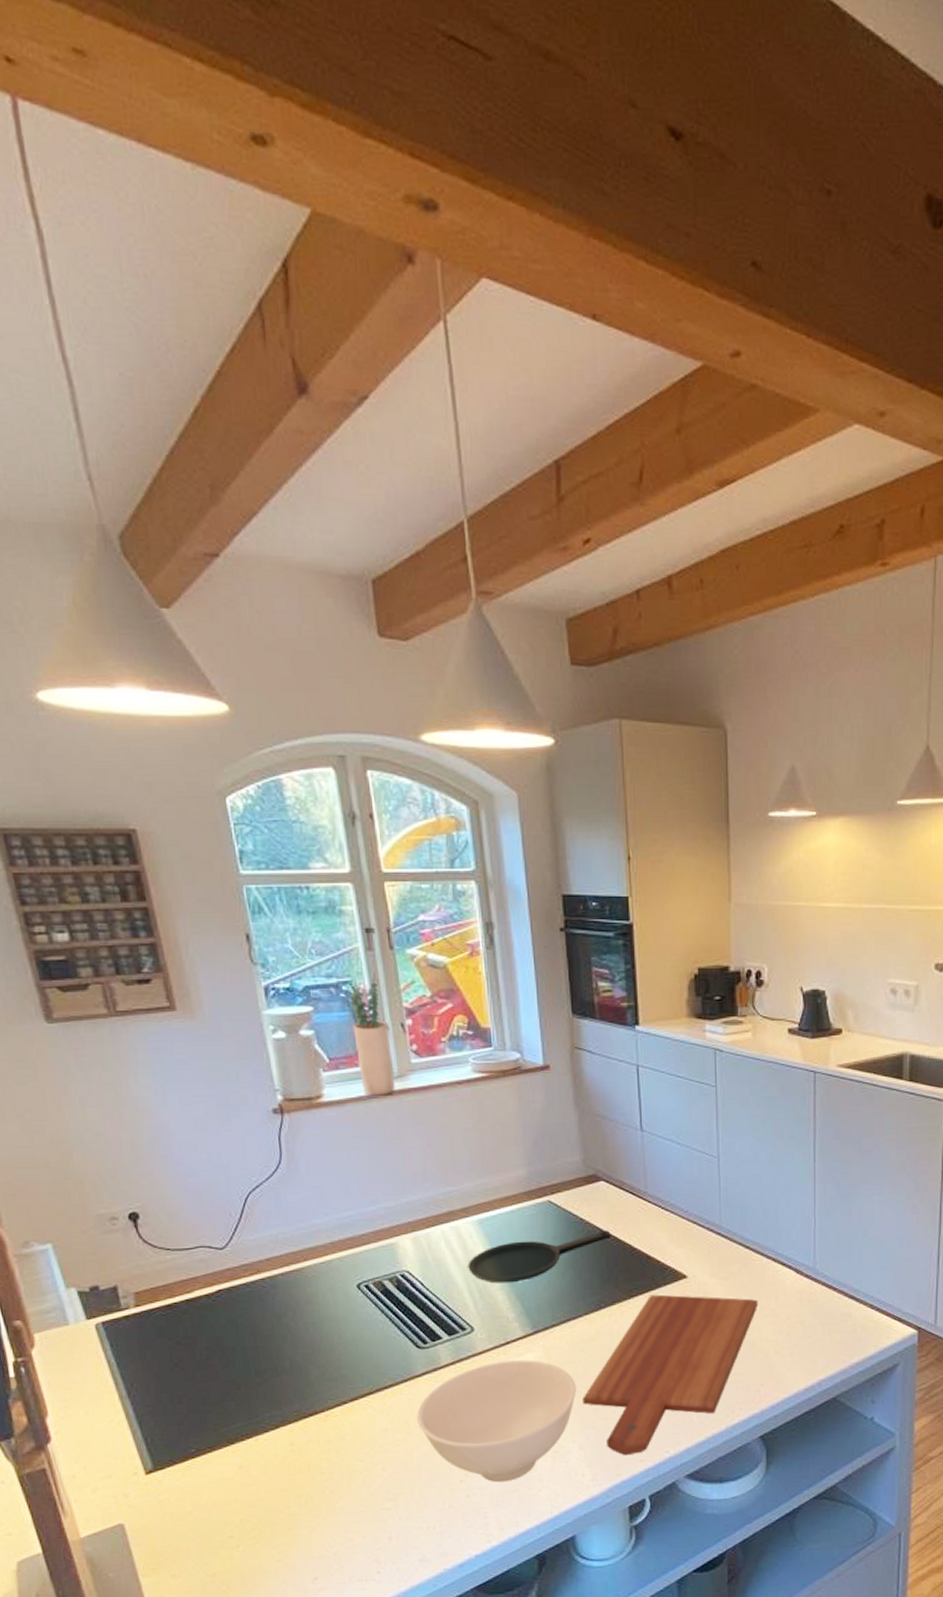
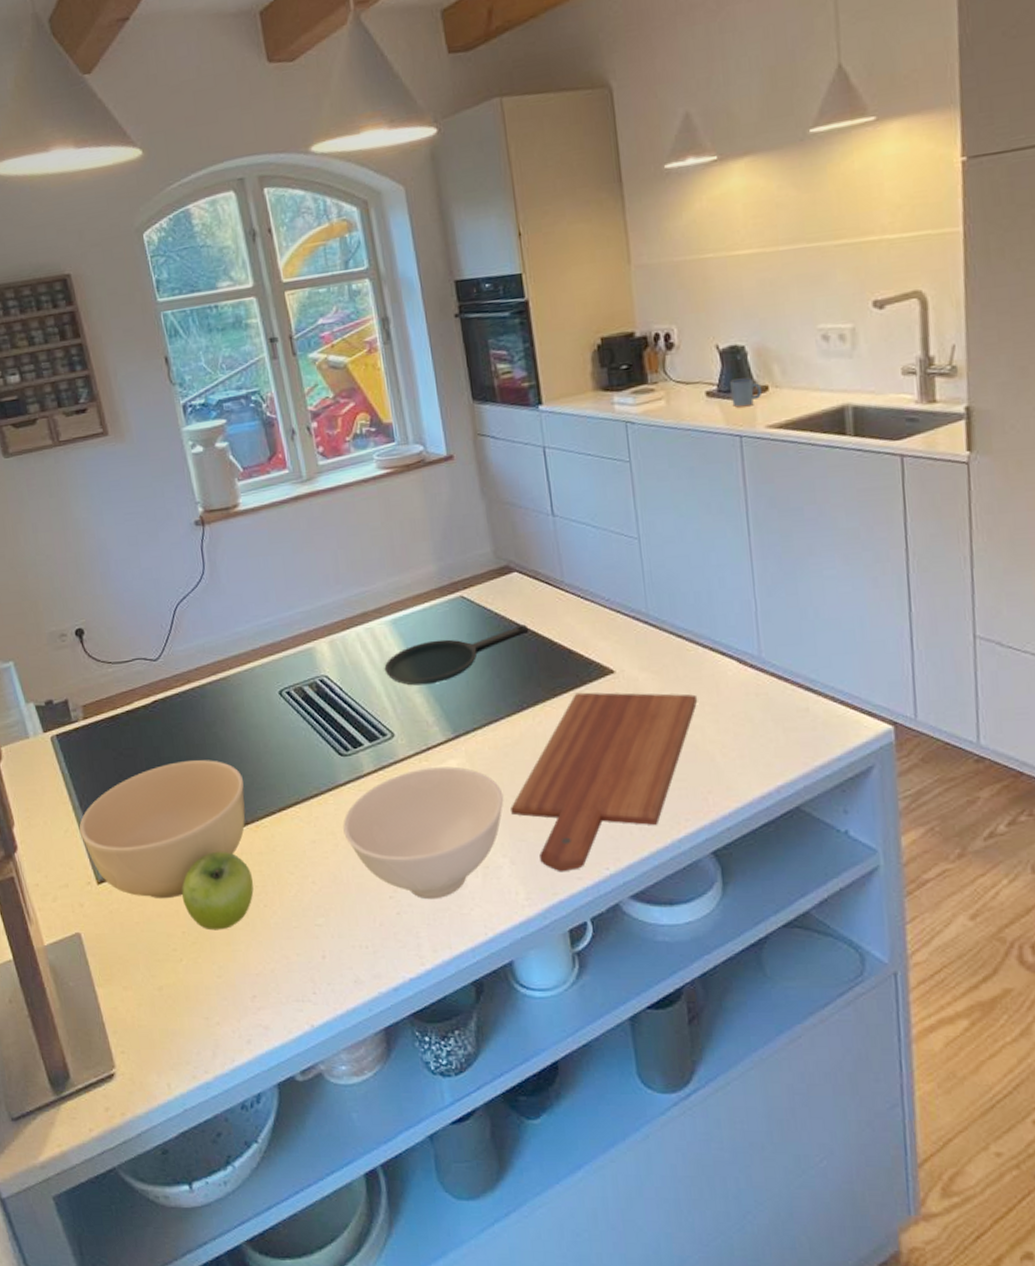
bowl: none [125,1350,315,1488] -> present [79,760,246,899]
fruit: none [241,1440,320,1517] -> present [181,851,254,931]
vase: present [351,973,396,1097] -> none [259,380,305,502]
mug: none [810,1020,837,1046] -> present [730,377,763,408]

